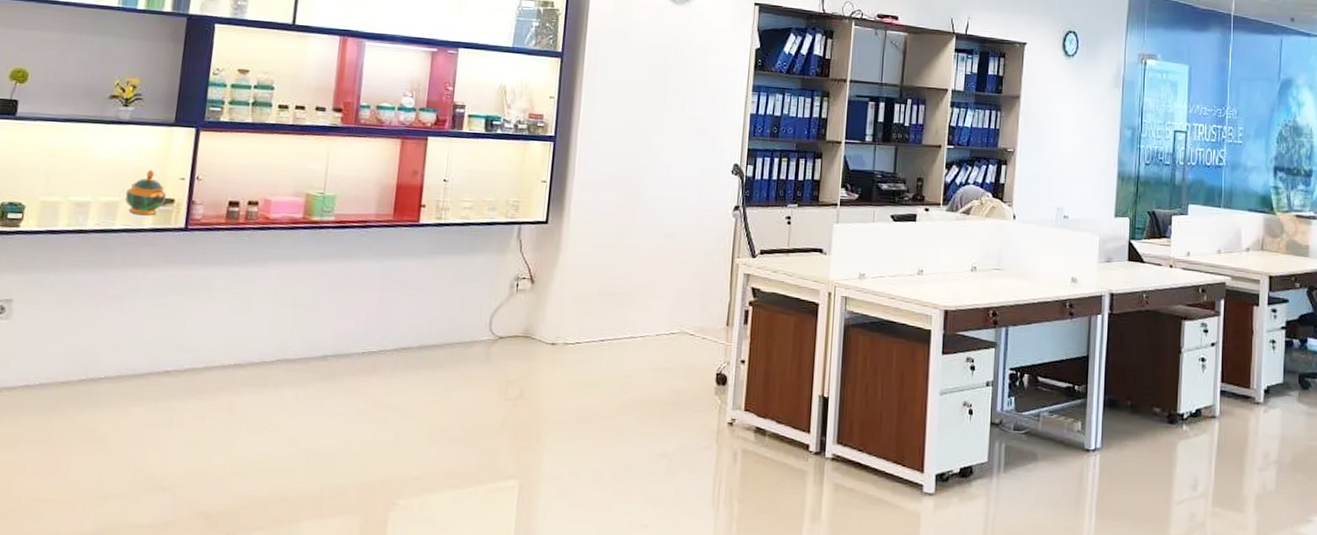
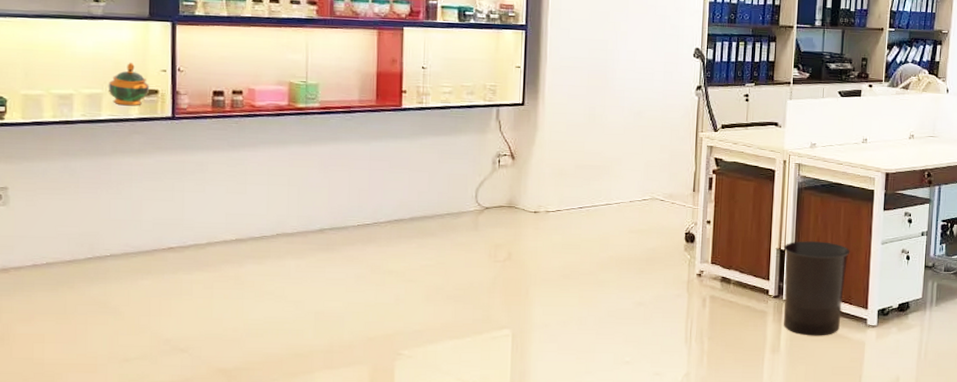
waste bin: none [826,387,904,504] -> present [784,241,850,336]

